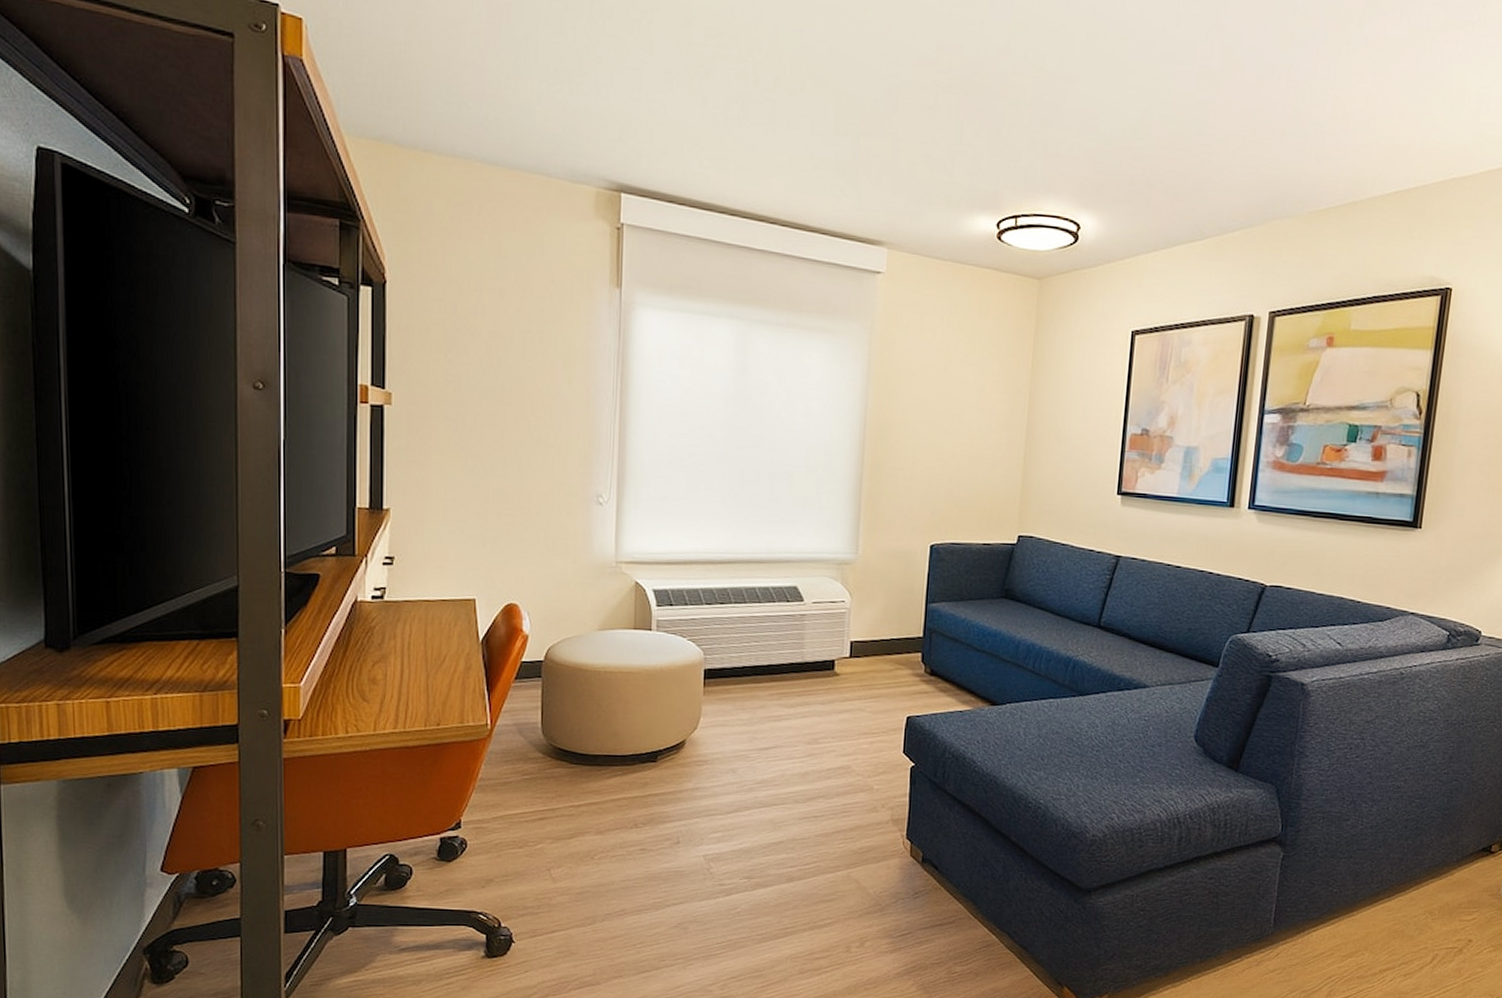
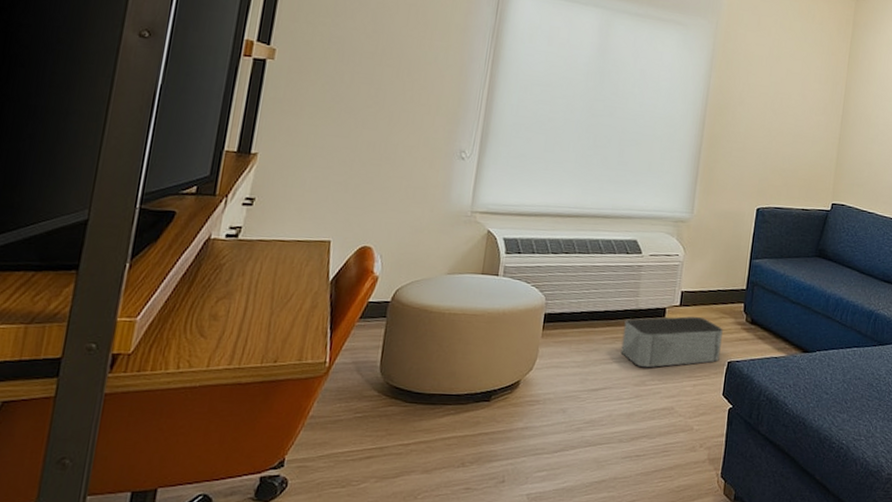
storage bin: none [789,668,900,725] -> present [621,316,723,368]

